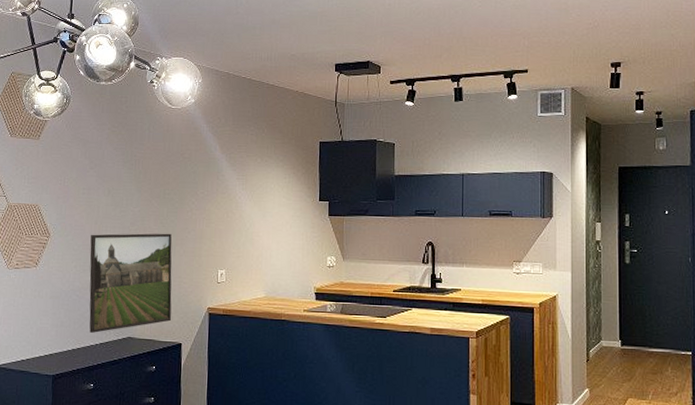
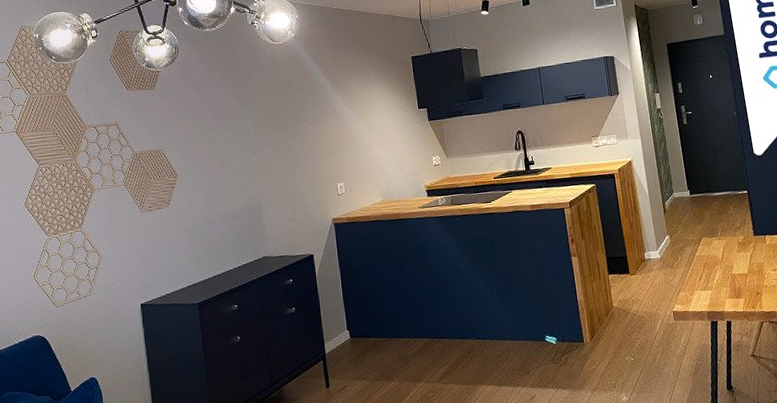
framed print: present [89,233,172,333] -> none [216,157,301,259]

